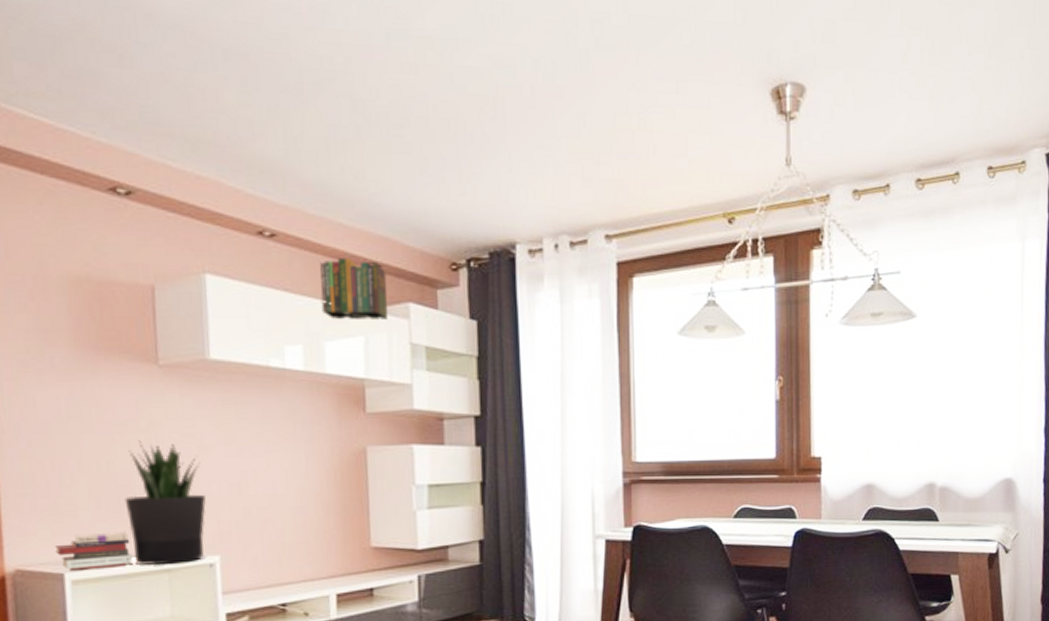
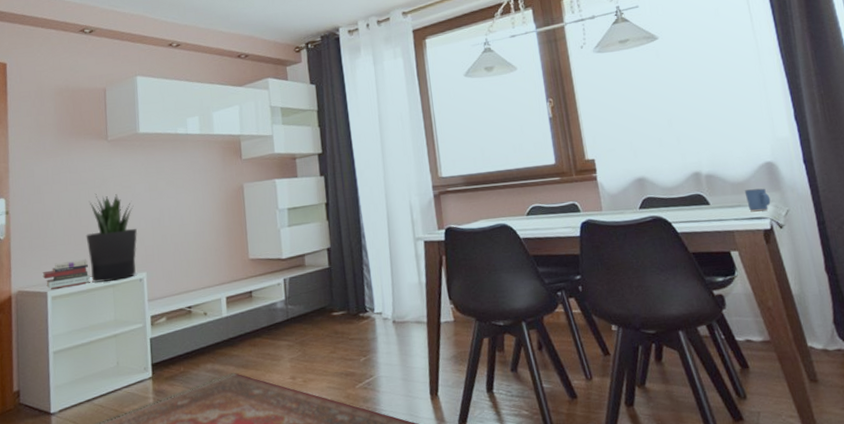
books: present [320,258,388,320] -> none [208,53,254,96]
mug: none [977,507,1002,533] -> present [744,188,771,212]

